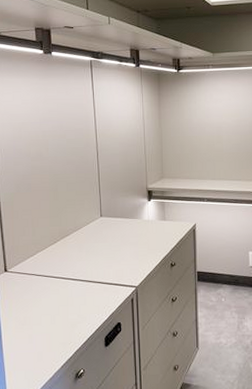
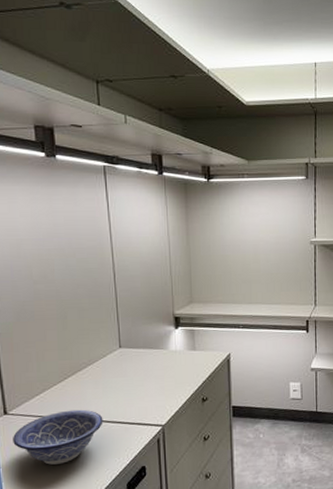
decorative bowl: none [11,270,86,317] -> present [13,409,103,465]

